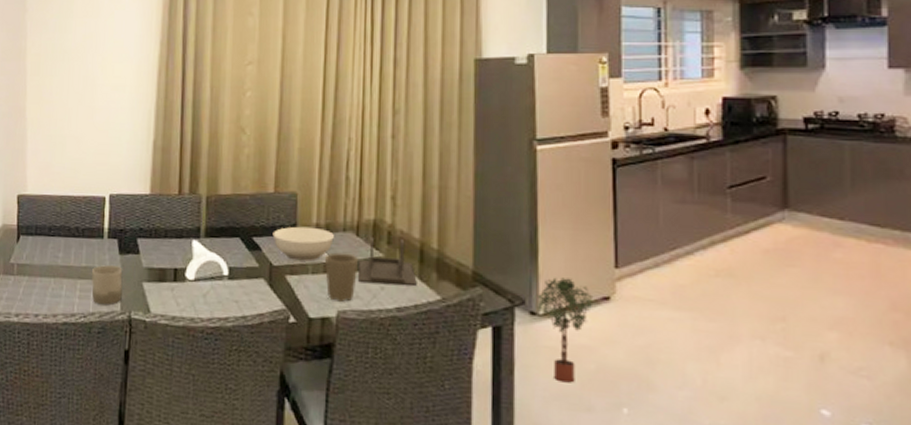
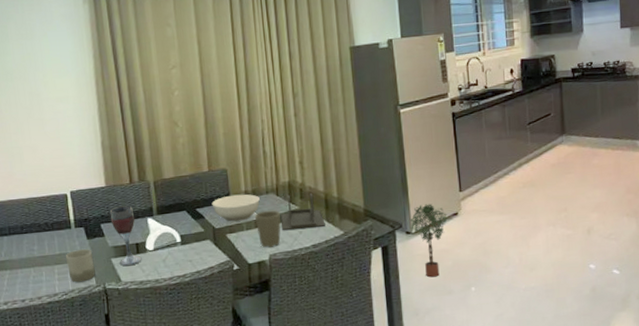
cup: none [149,220,179,296] -> present [109,205,142,267]

